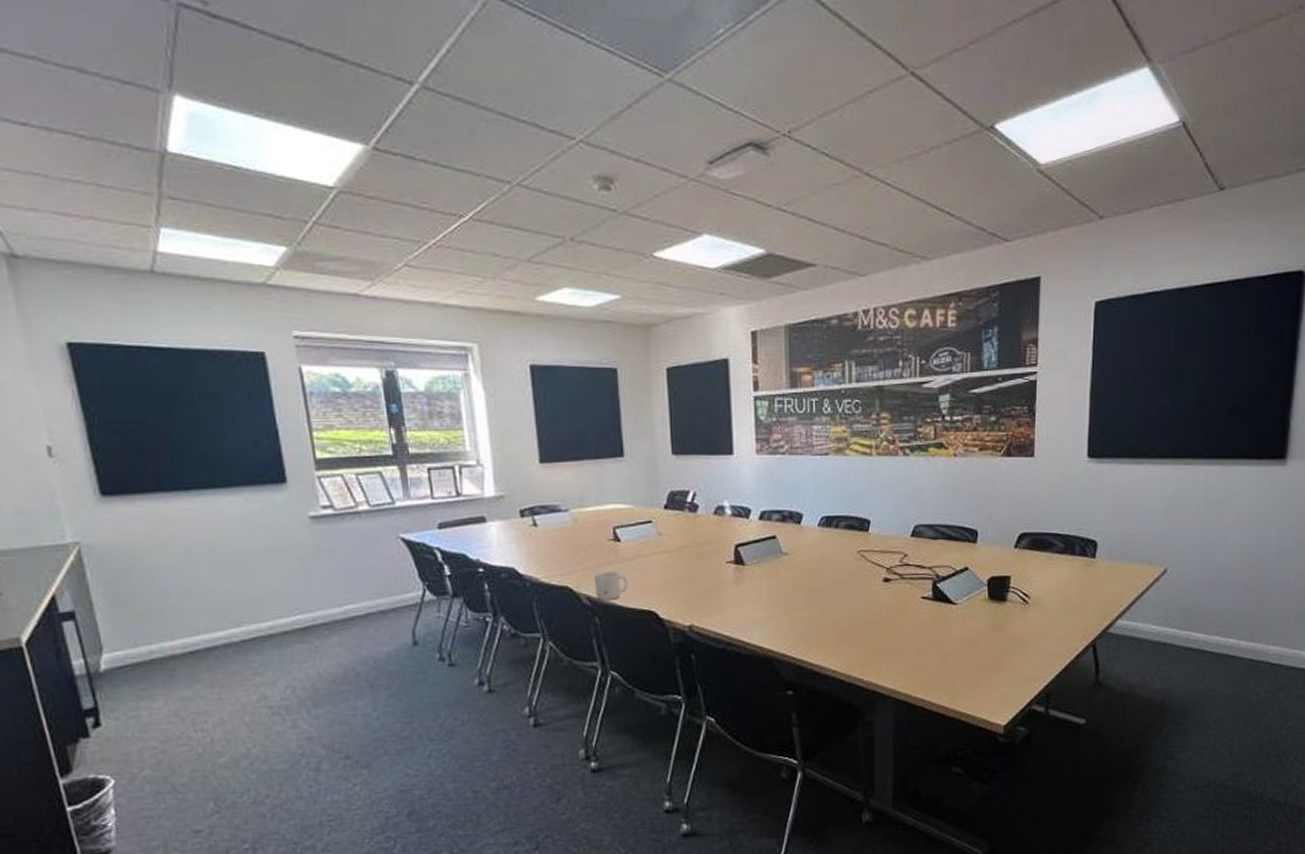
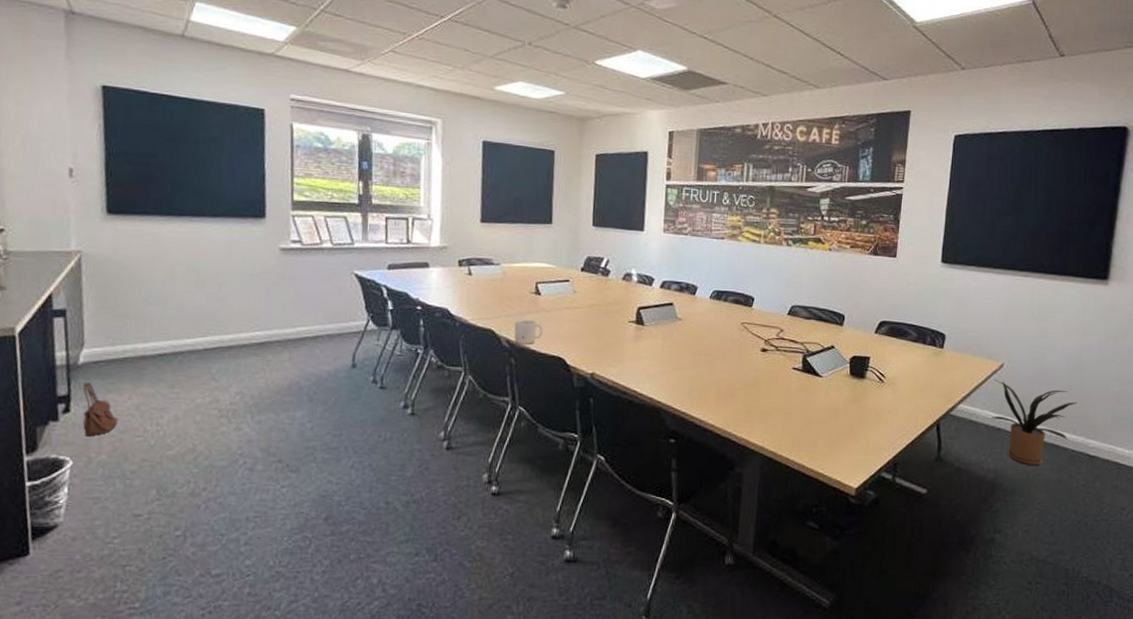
handbag: none [109,690,158,751] -> present [82,381,118,437]
house plant: none [1156,588,1255,682] -> present [991,379,1077,466]

